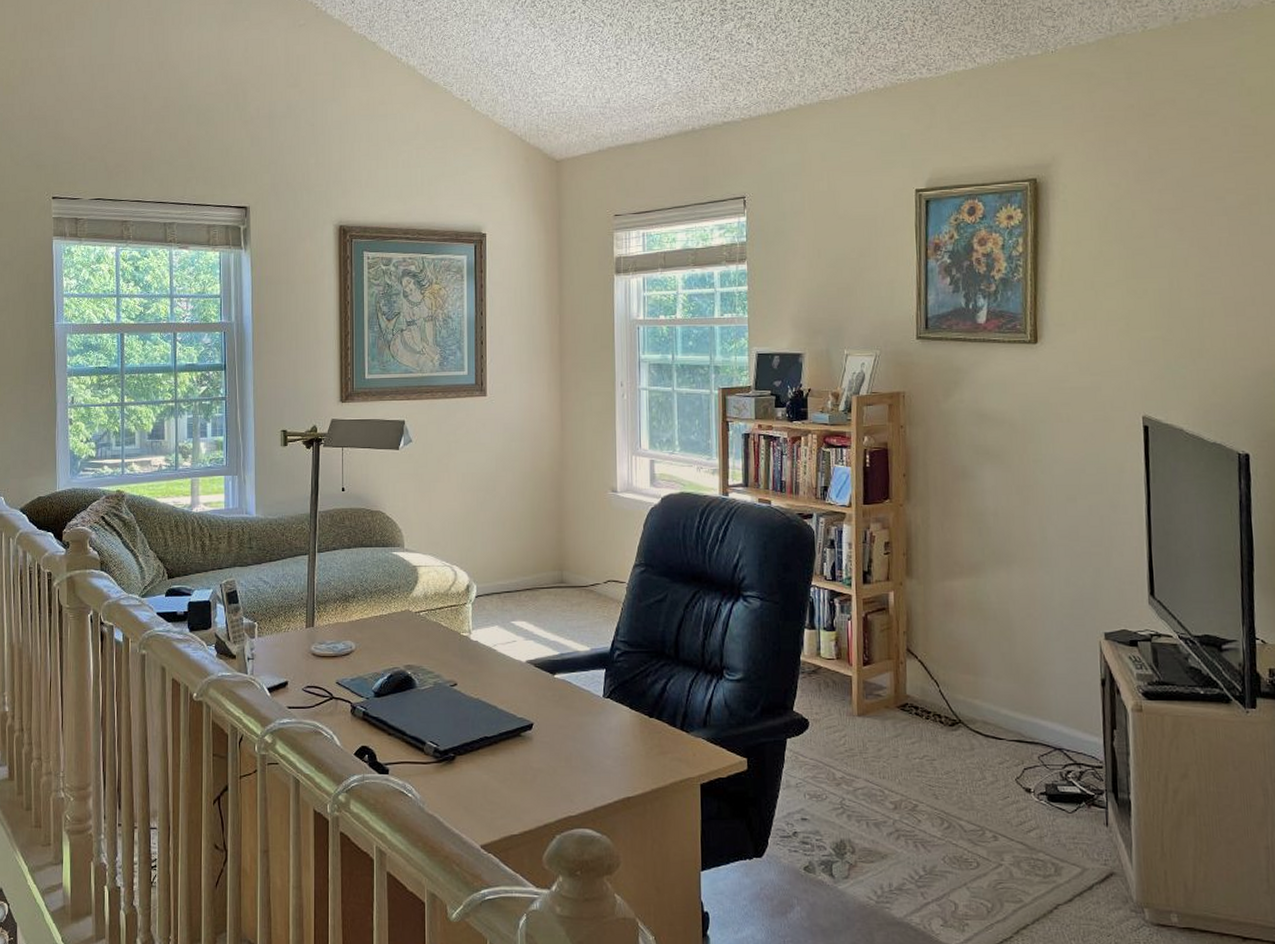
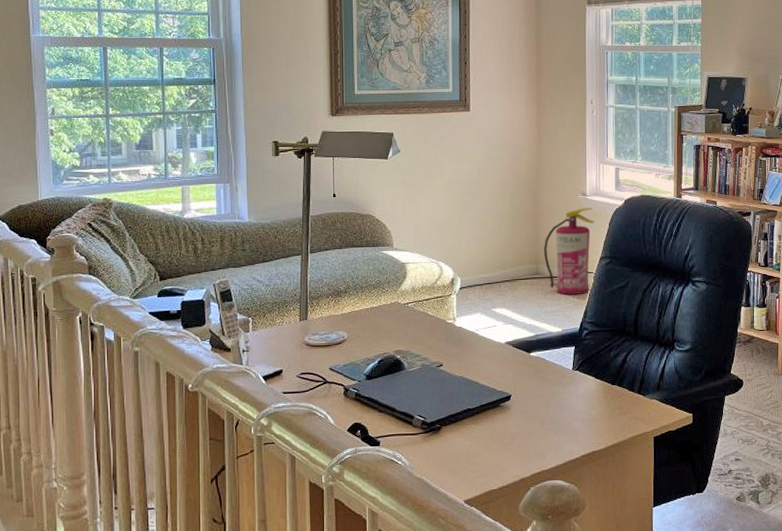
fire extinguisher: none [569,506,627,607] -> present [544,208,595,295]

